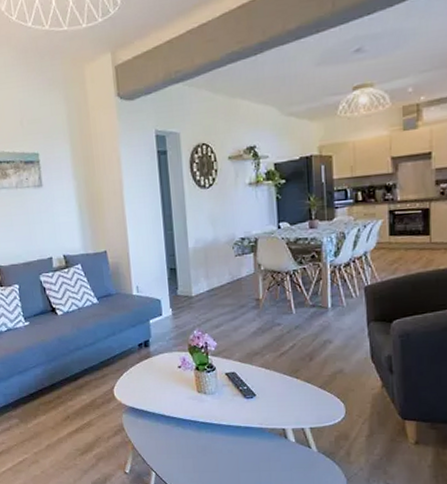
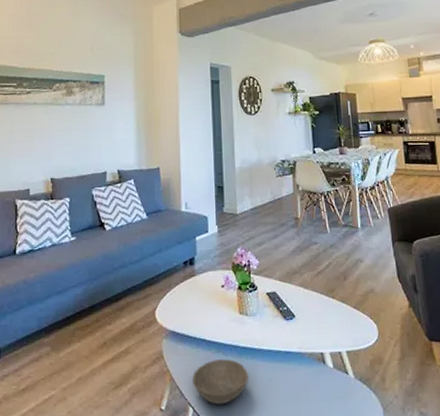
soup bowl: none [153,432,209,471] -> present [192,359,249,405]

